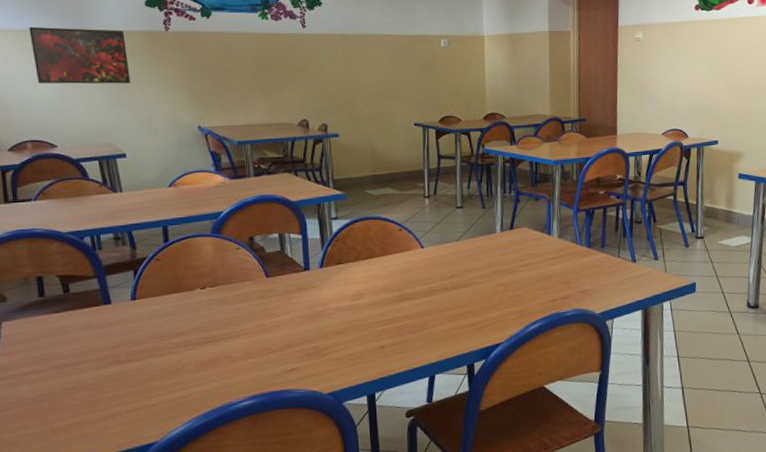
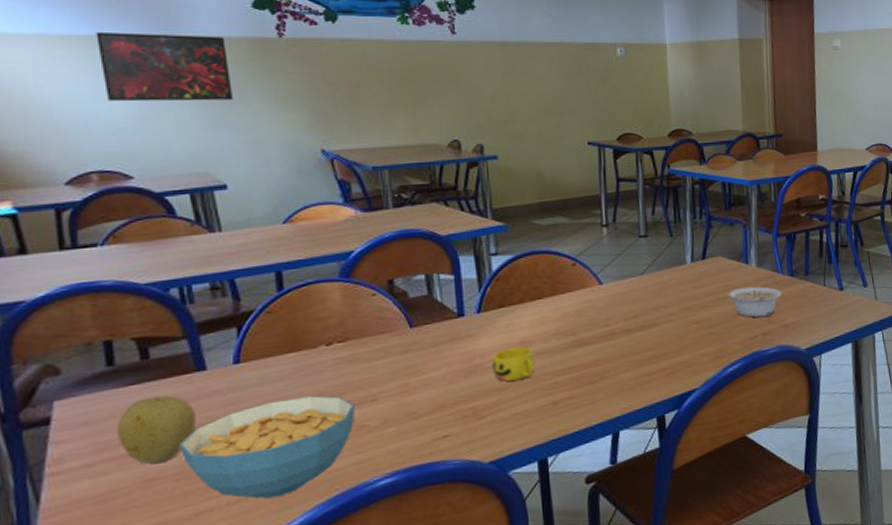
fruit: none [46,322,104,375] -> present [116,395,197,464]
cereal bowl: none [91,329,223,410] -> present [179,395,355,499]
cup: none [331,298,366,327] -> present [491,346,535,382]
legume: none [532,255,579,283] -> present [728,286,781,318]

